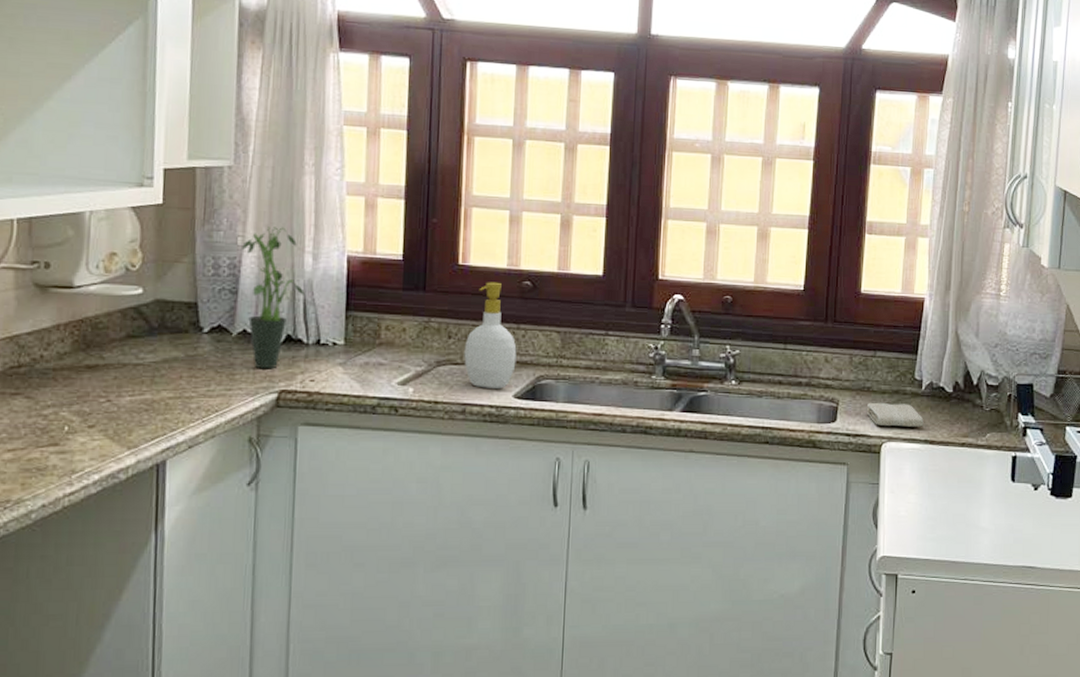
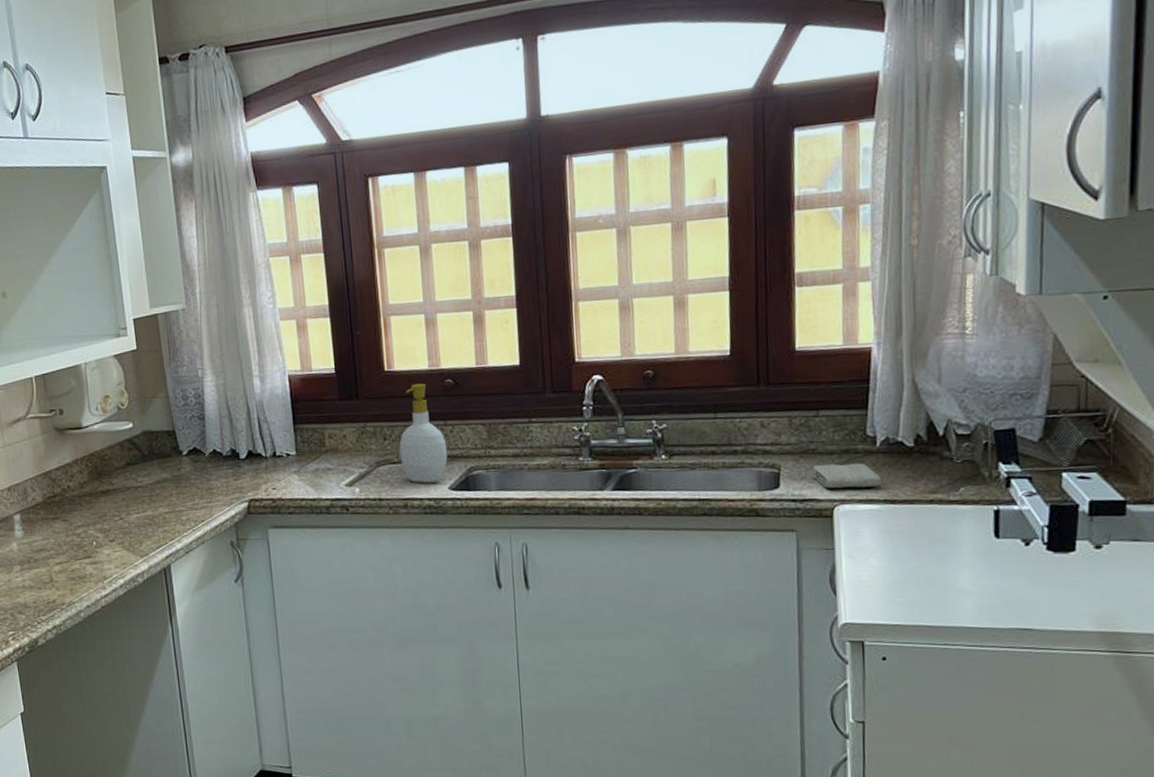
potted plant: present [242,226,305,369] -> none [202,356,258,482]

